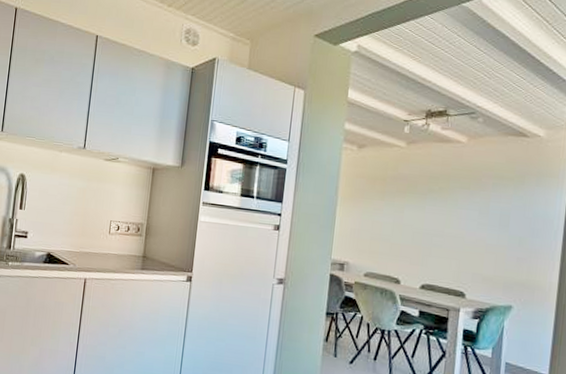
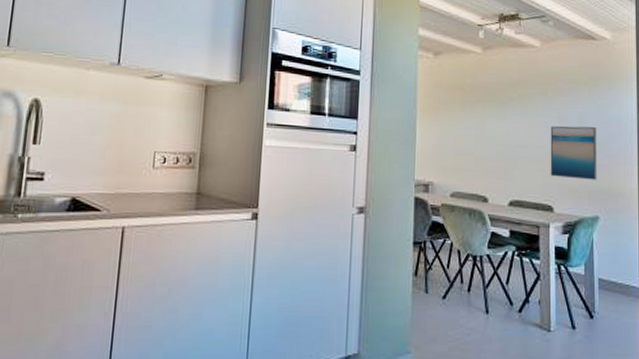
wall art: none [465,218,519,272] -> present [550,126,597,180]

